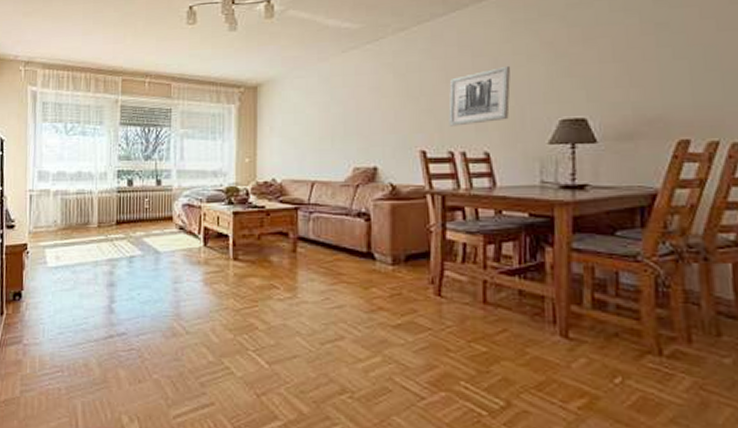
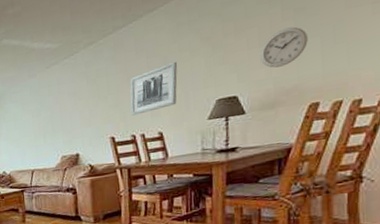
wall clock: none [615,43,673,90] -> present [261,26,308,68]

